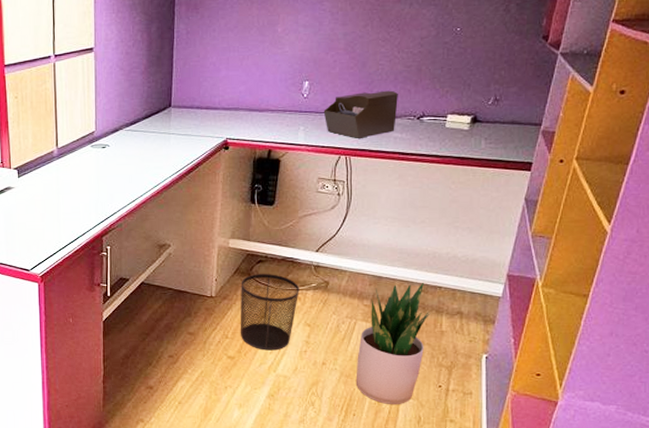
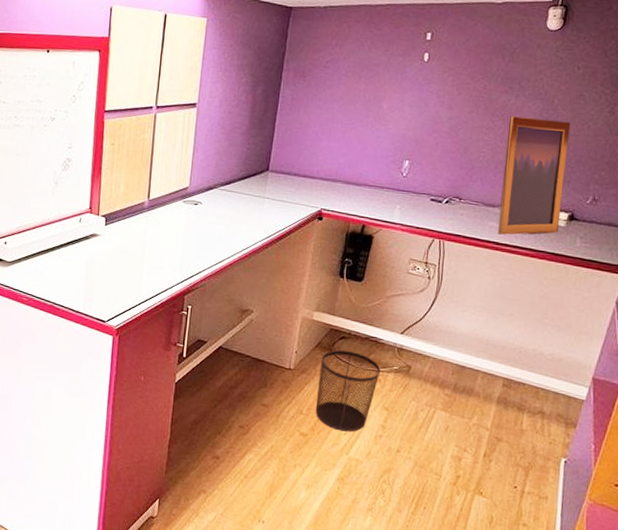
sewing box: present [323,90,398,138] -> none [421,177,498,224]
planter: present [355,283,431,405] -> none [429,376,512,503]
picture frame: none [403,24,467,145] -> present [498,116,571,235]

